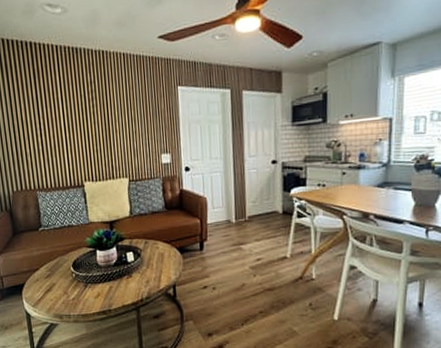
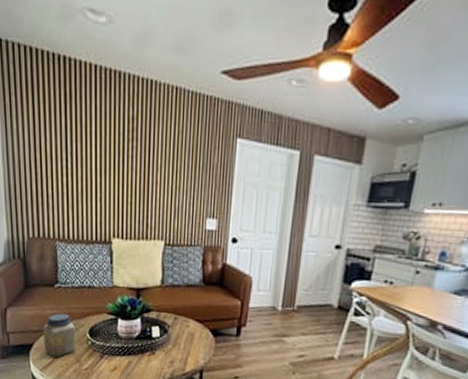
jar: none [32,252,63,293] -> present [43,313,76,358]

